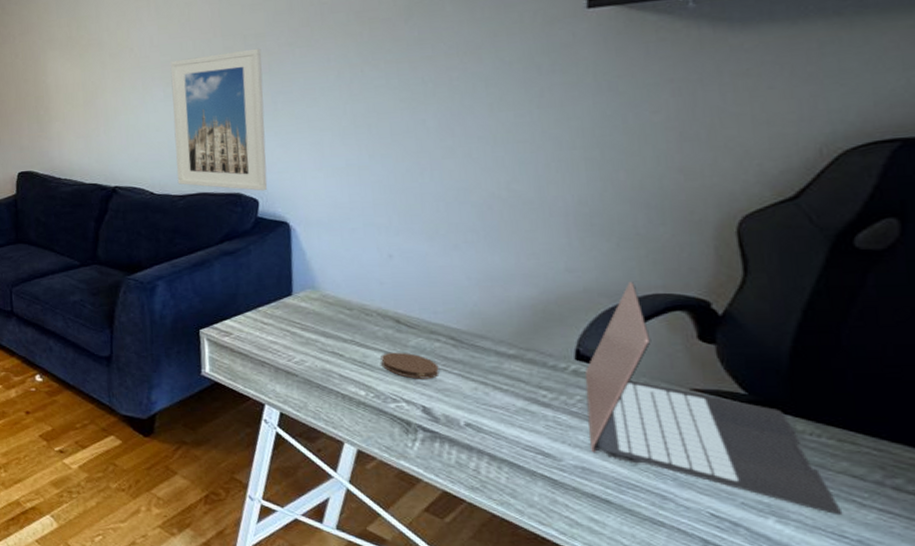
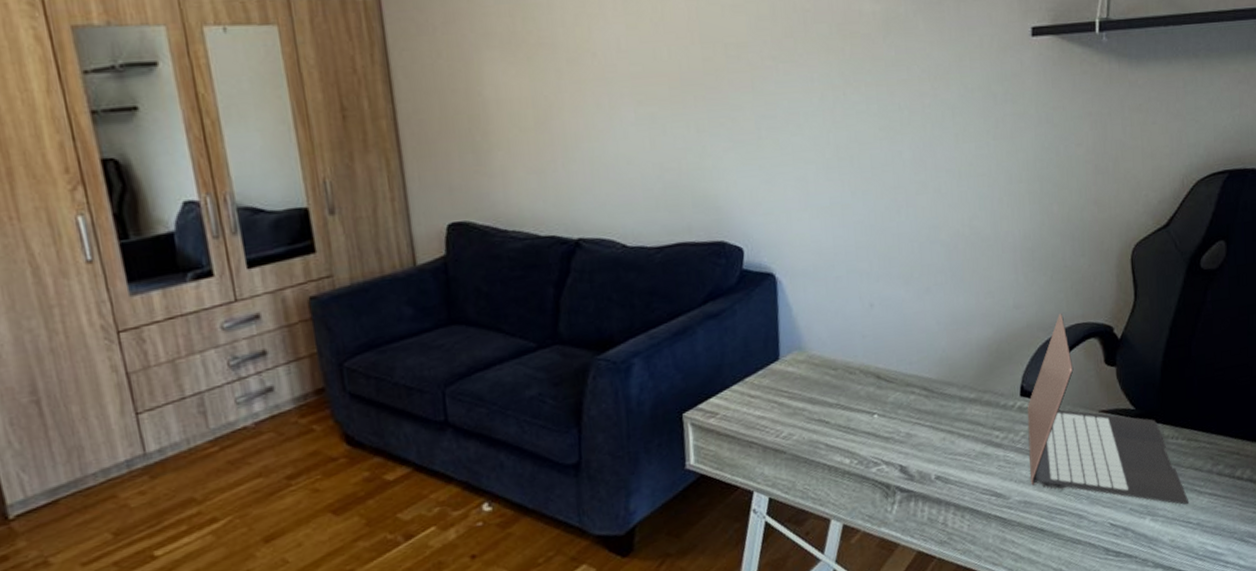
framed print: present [170,48,268,191] -> none [642,61,753,238]
coaster: present [381,352,440,379] -> none [863,410,914,438]

